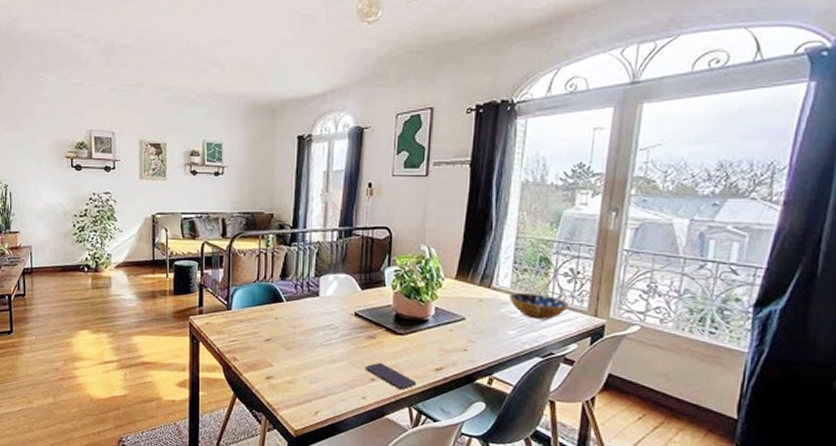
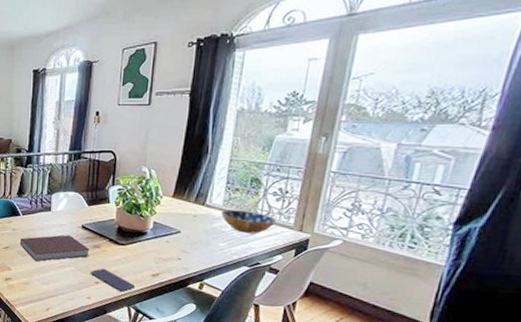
notebook: none [284,324,364,356] -> present [20,235,90,261]

